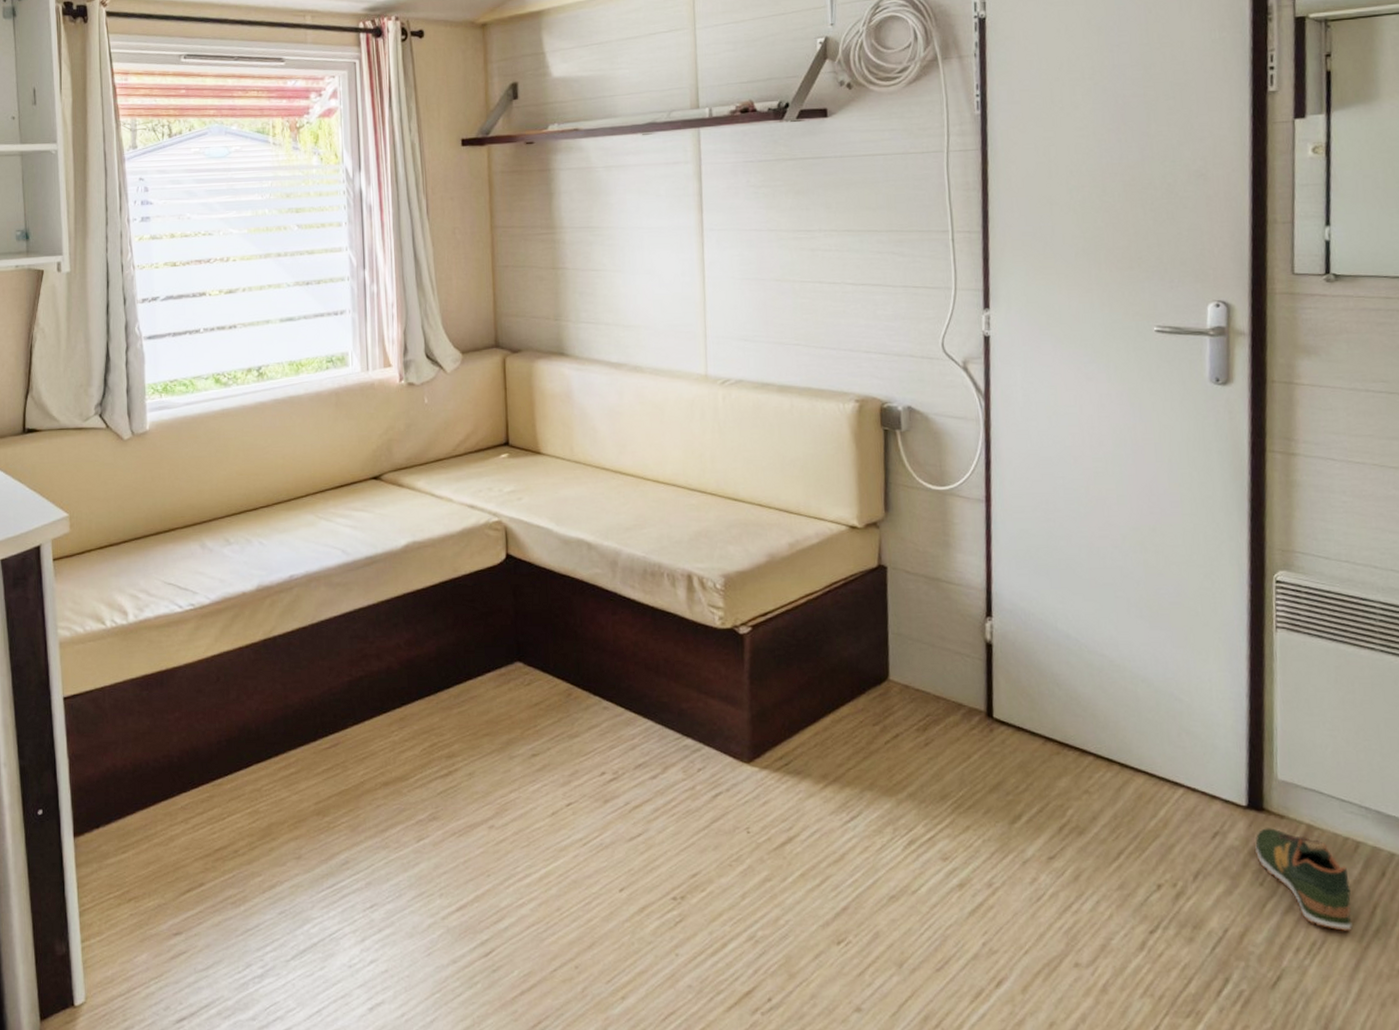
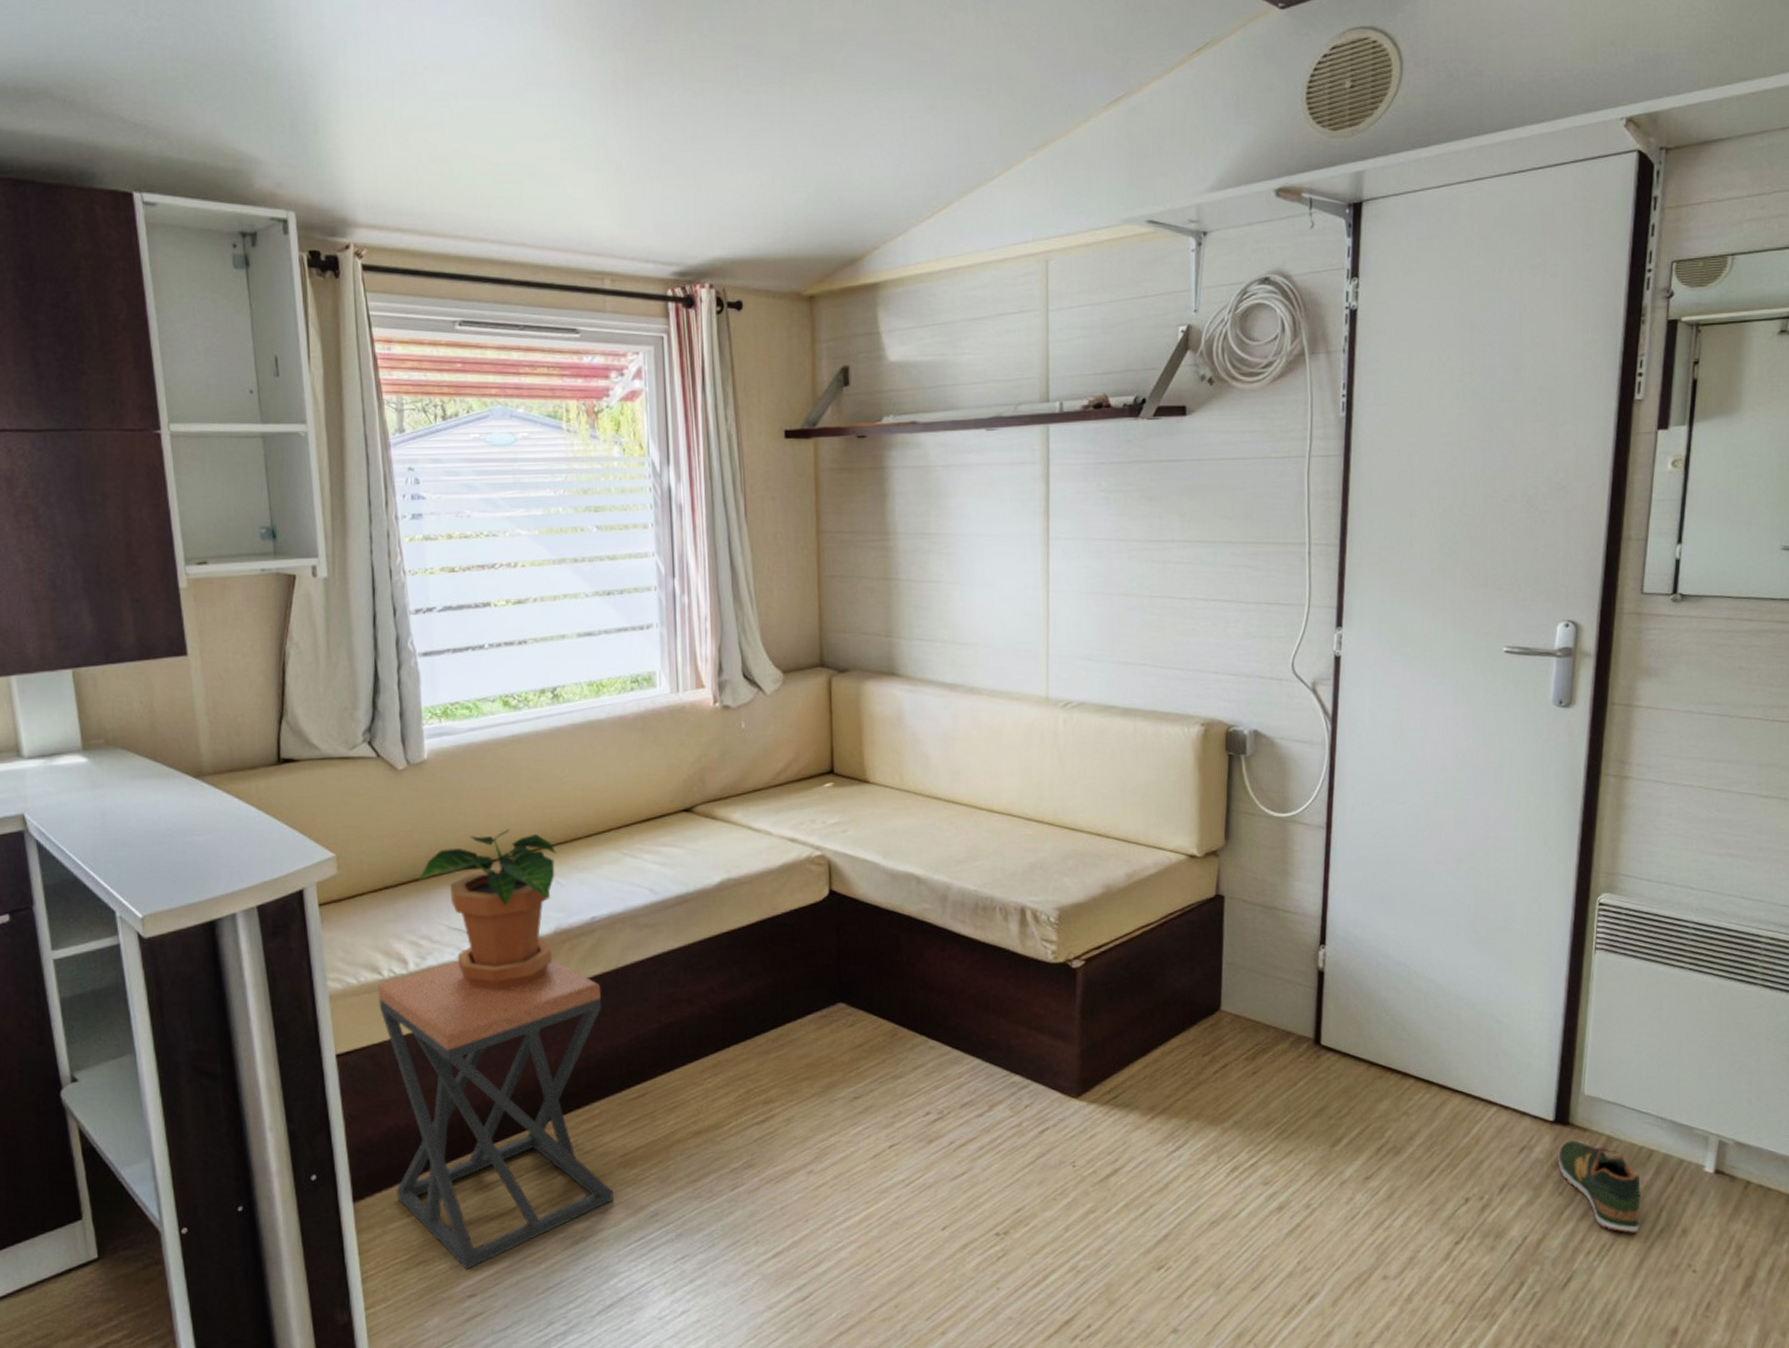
stool: none [101,613,307,908] -> present [378,958,613,1270]
potted plant: none [139,493,260,641] -> present [419,829,557,990]

